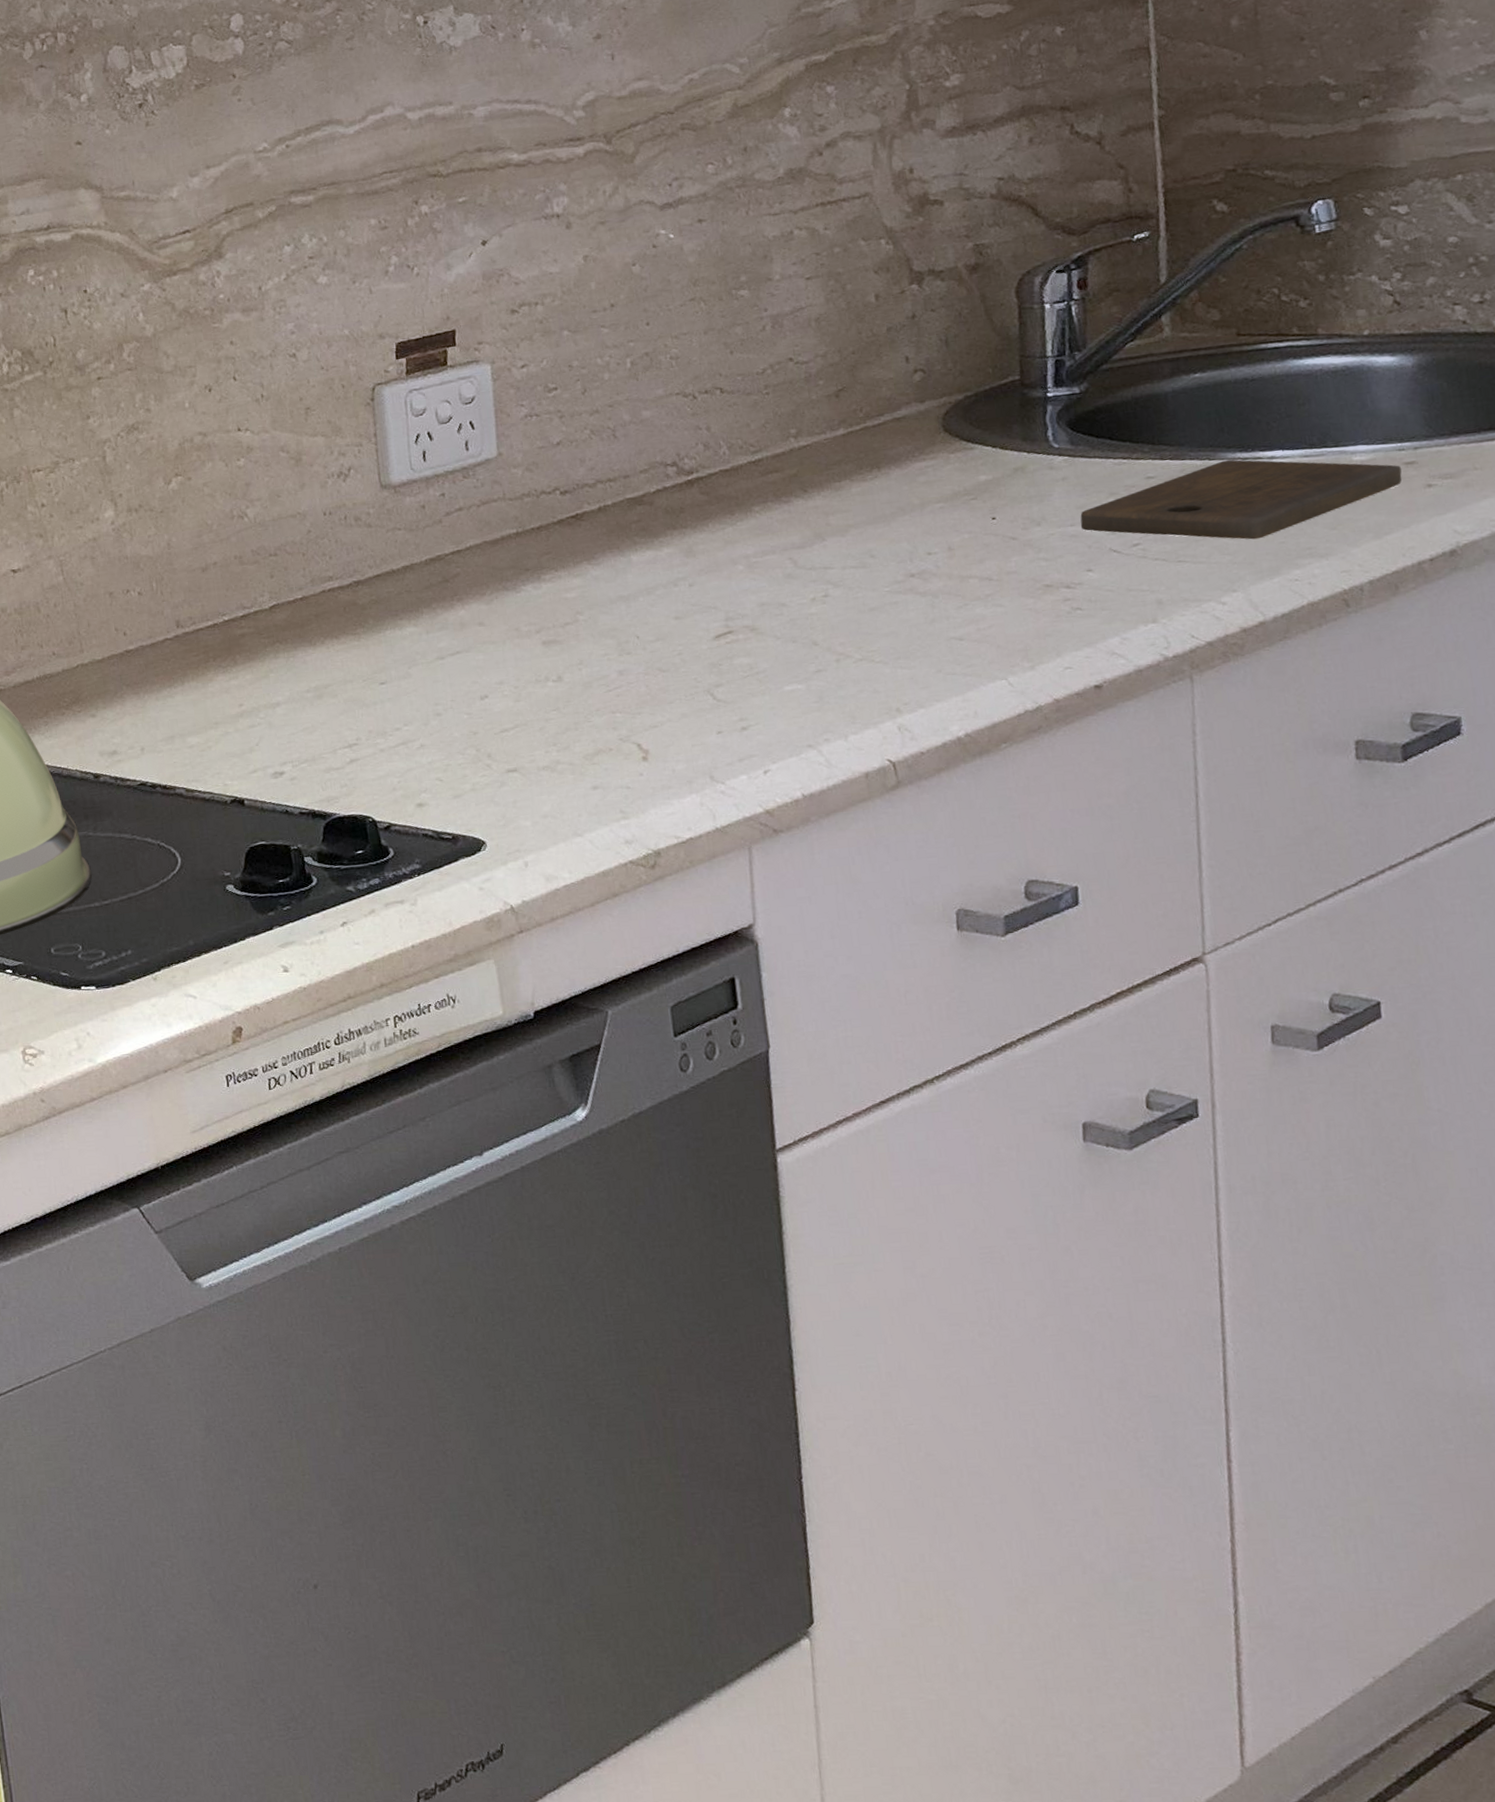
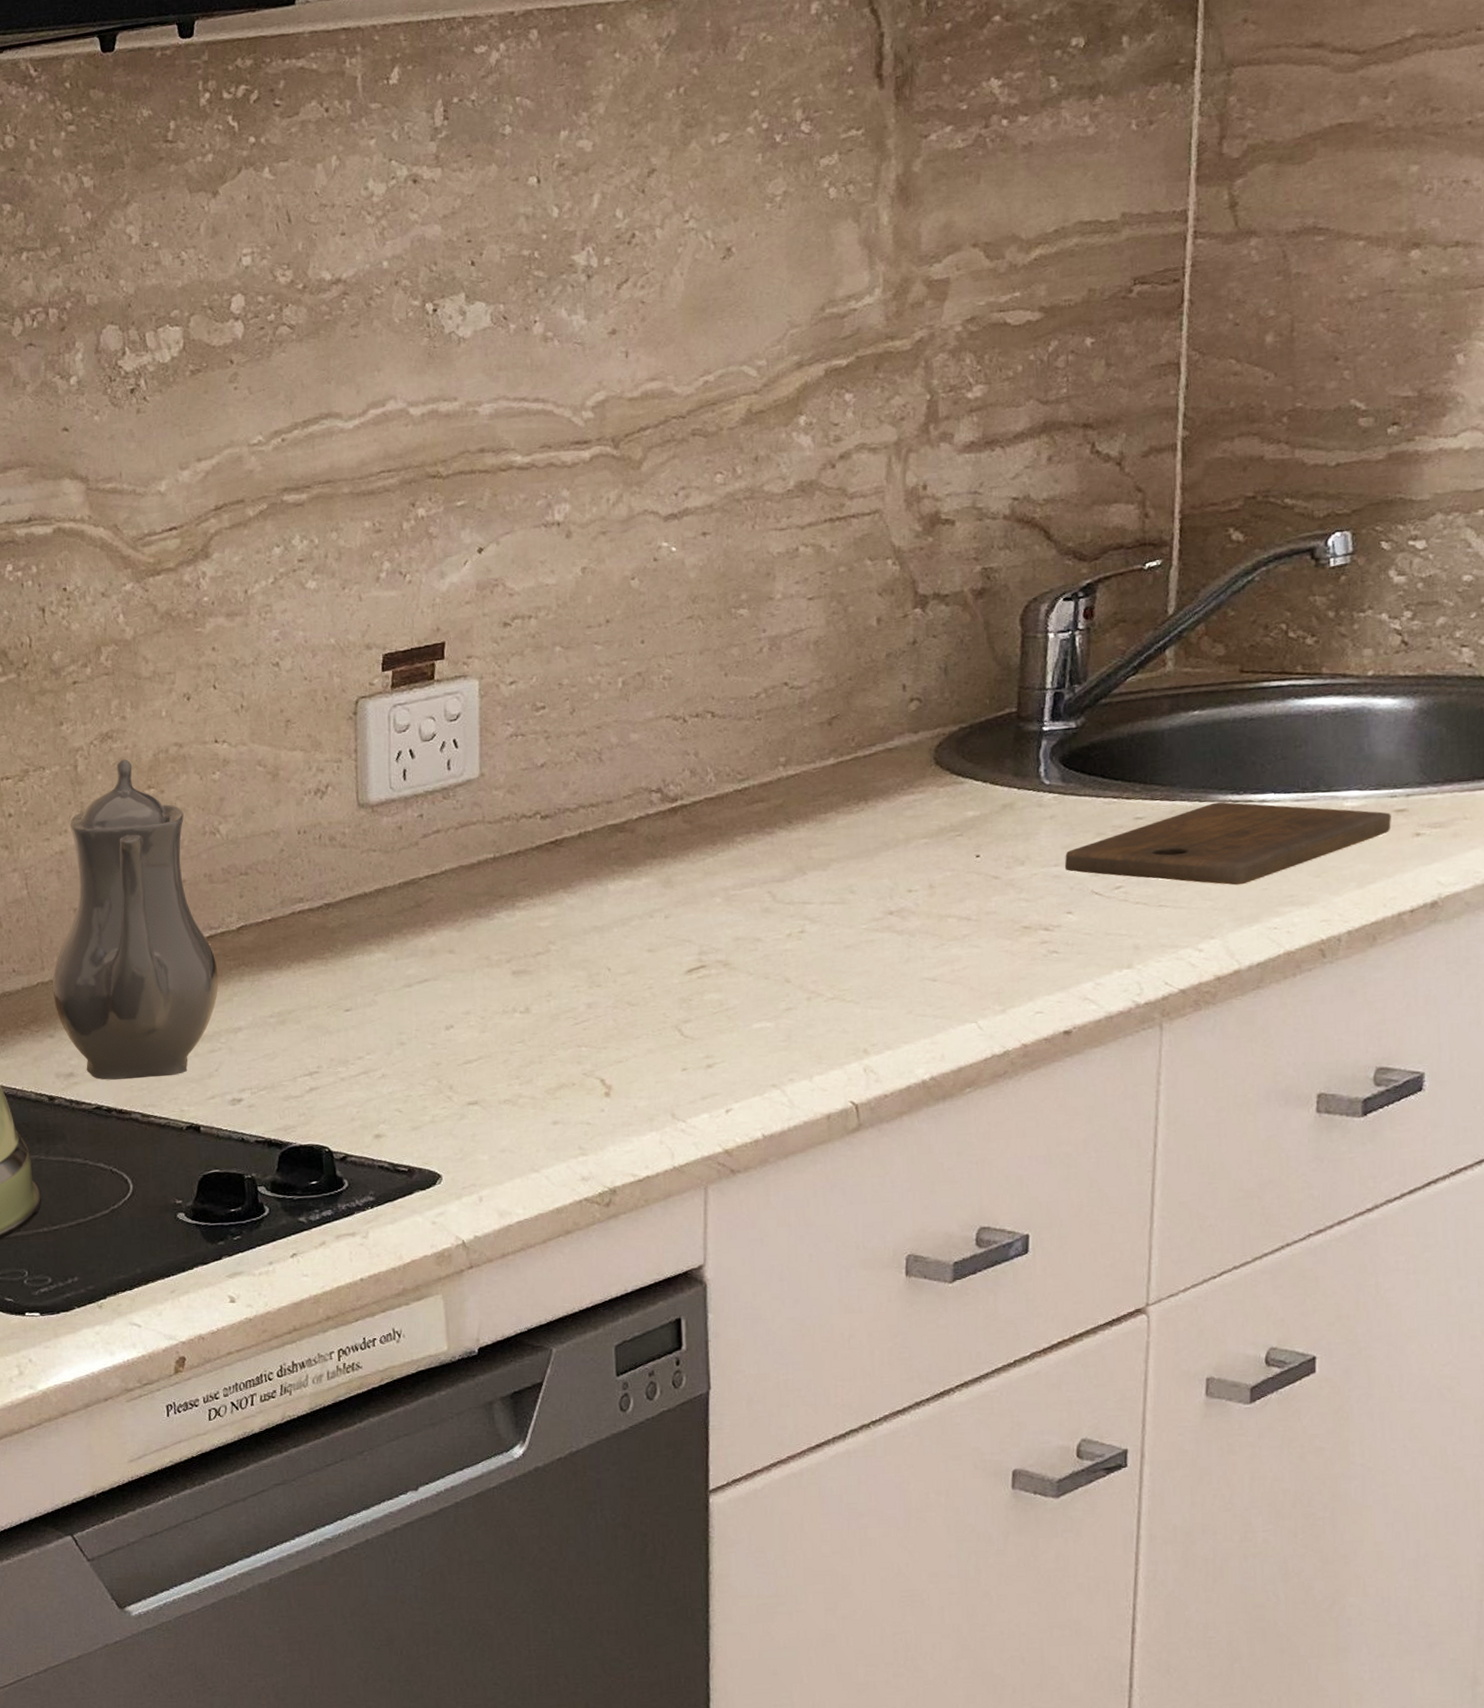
teapot: none [92,449,255,757] -> present [52,759,219,1080]

